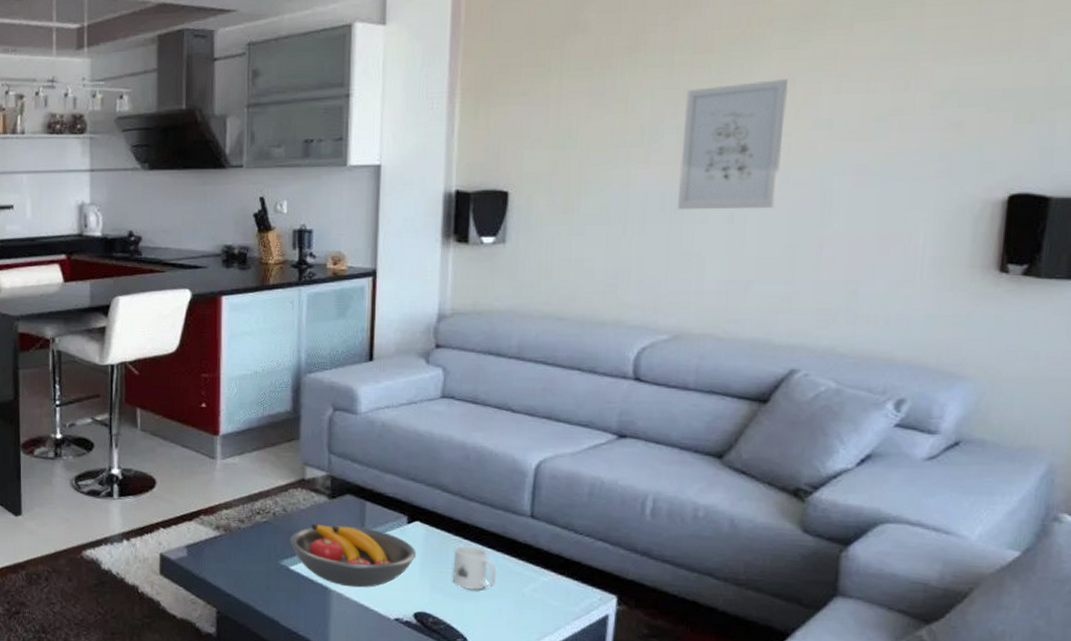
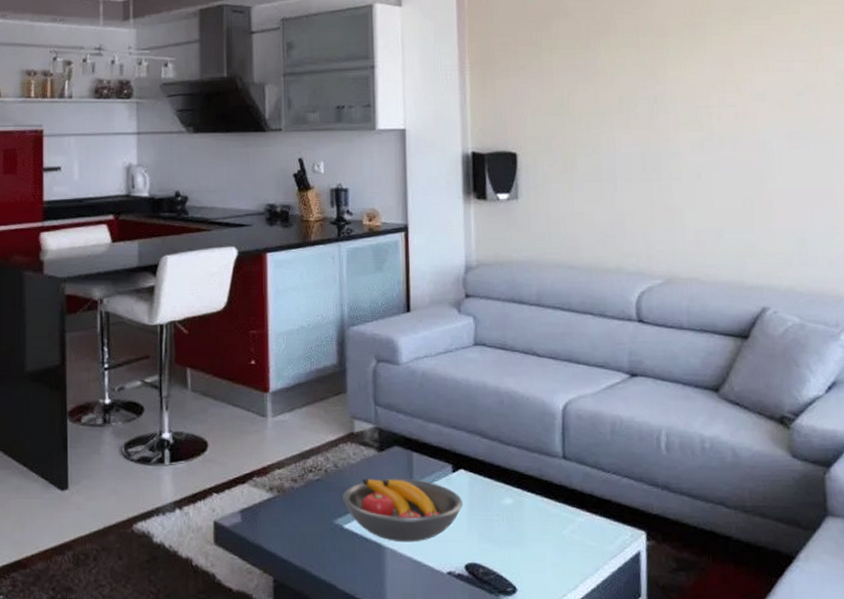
mug: present [452,544,497,590] -> none [498,490,538,536]
wall art: present [678,79,789,209] -> none [652,59,732,168]

